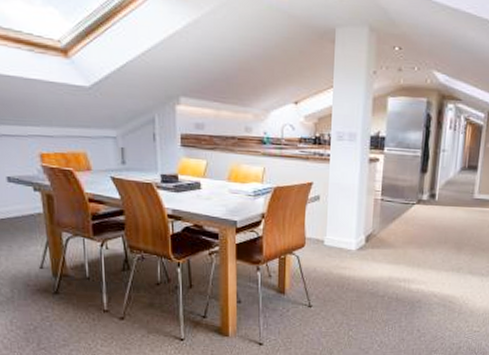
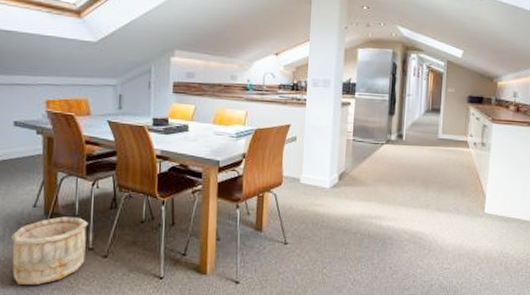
wooden bucket: none [21,278,101,346] -> present [11,216,88,285]

